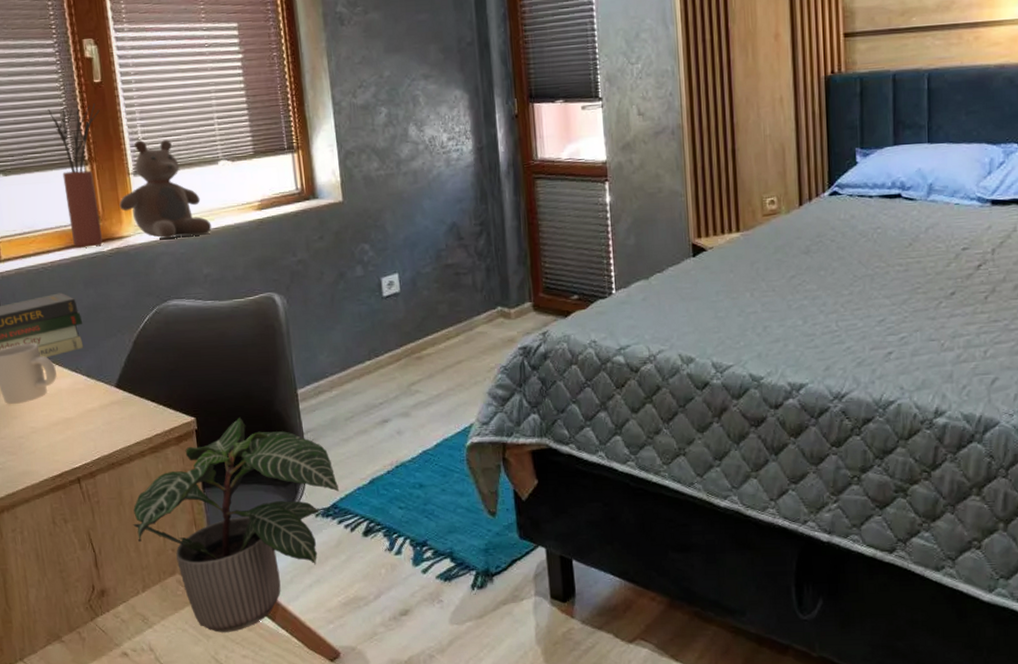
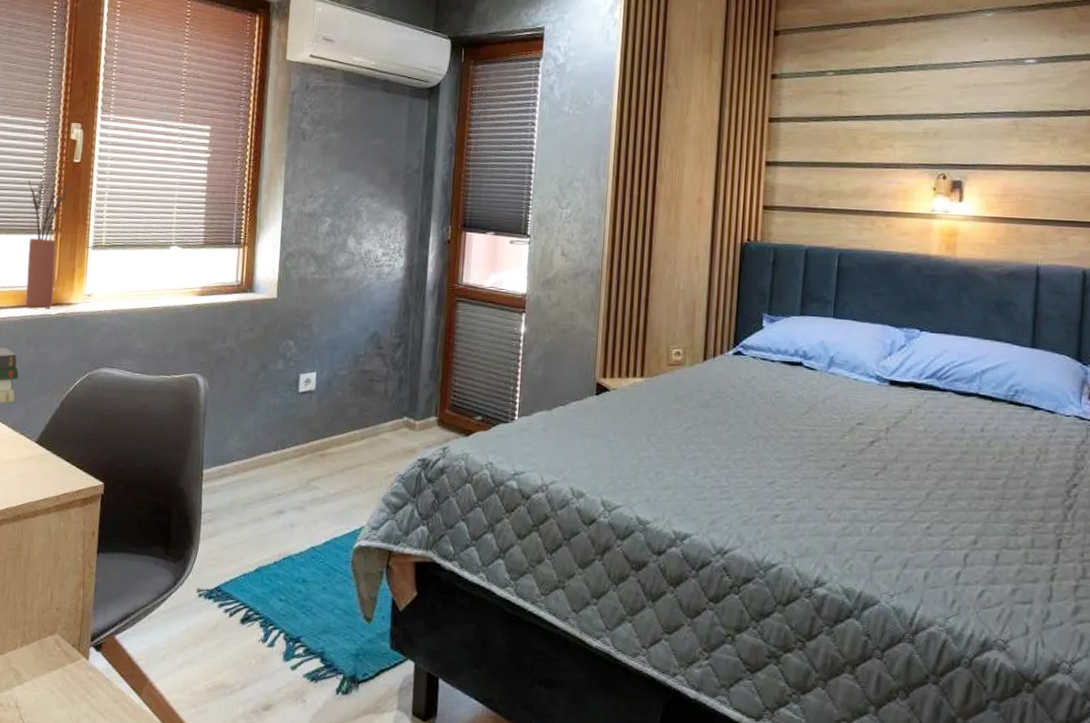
bear: present [119,140,212,240] -> none [73,218,153,312]
potted plant: present [133,416,340,632] -> none [25,488,226,701]

